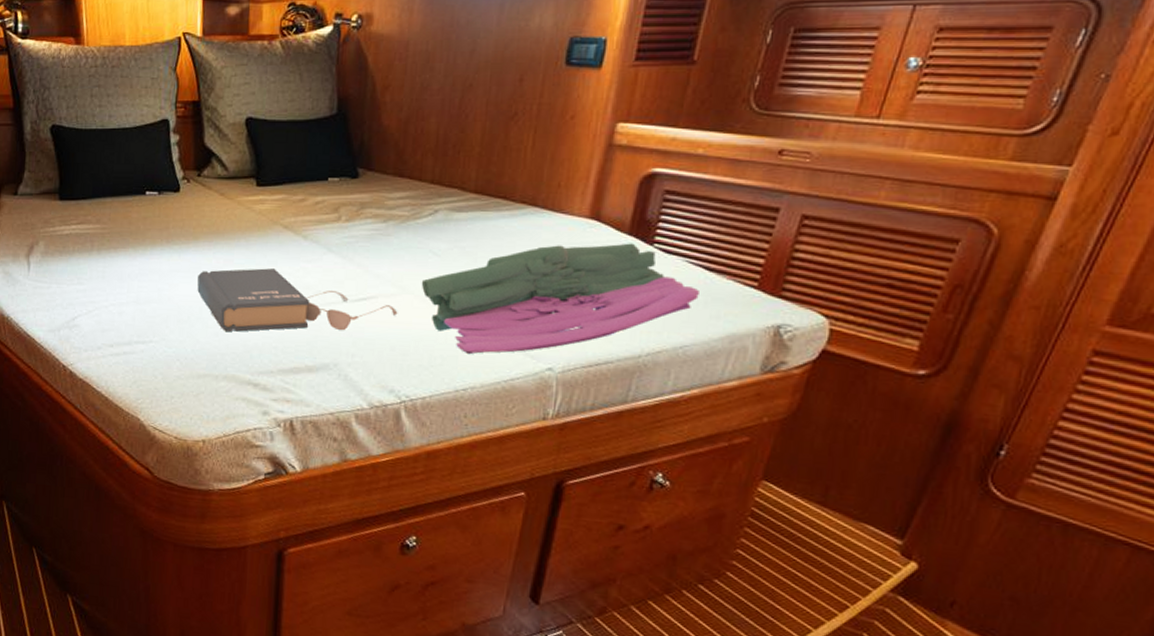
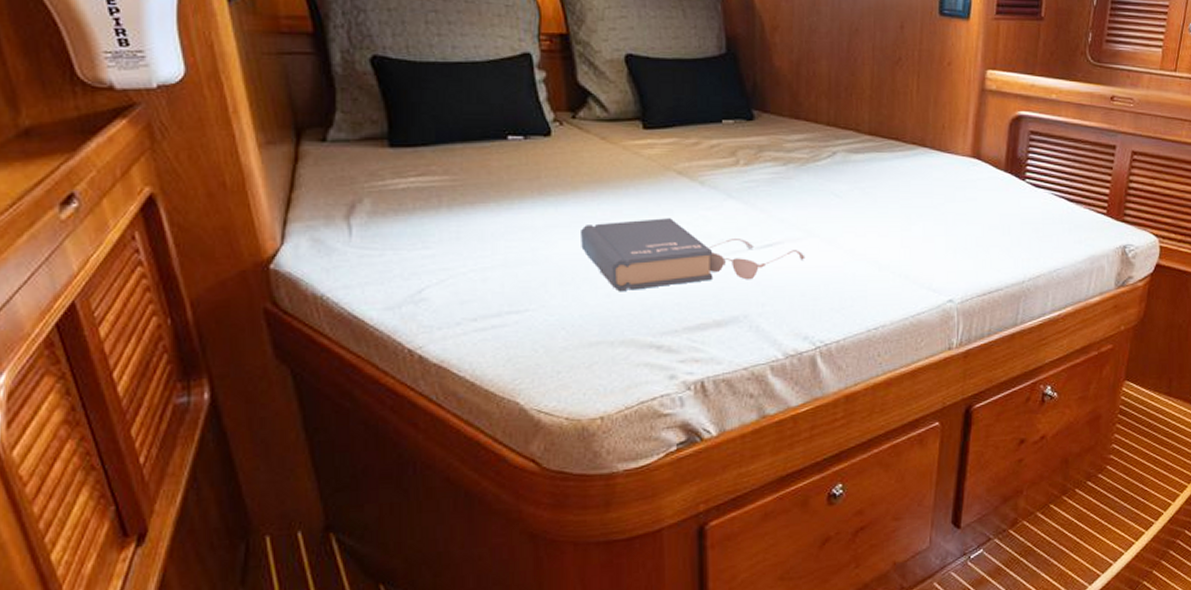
towel: present [421,243,699,355] -> none [825,179,1064,294]

